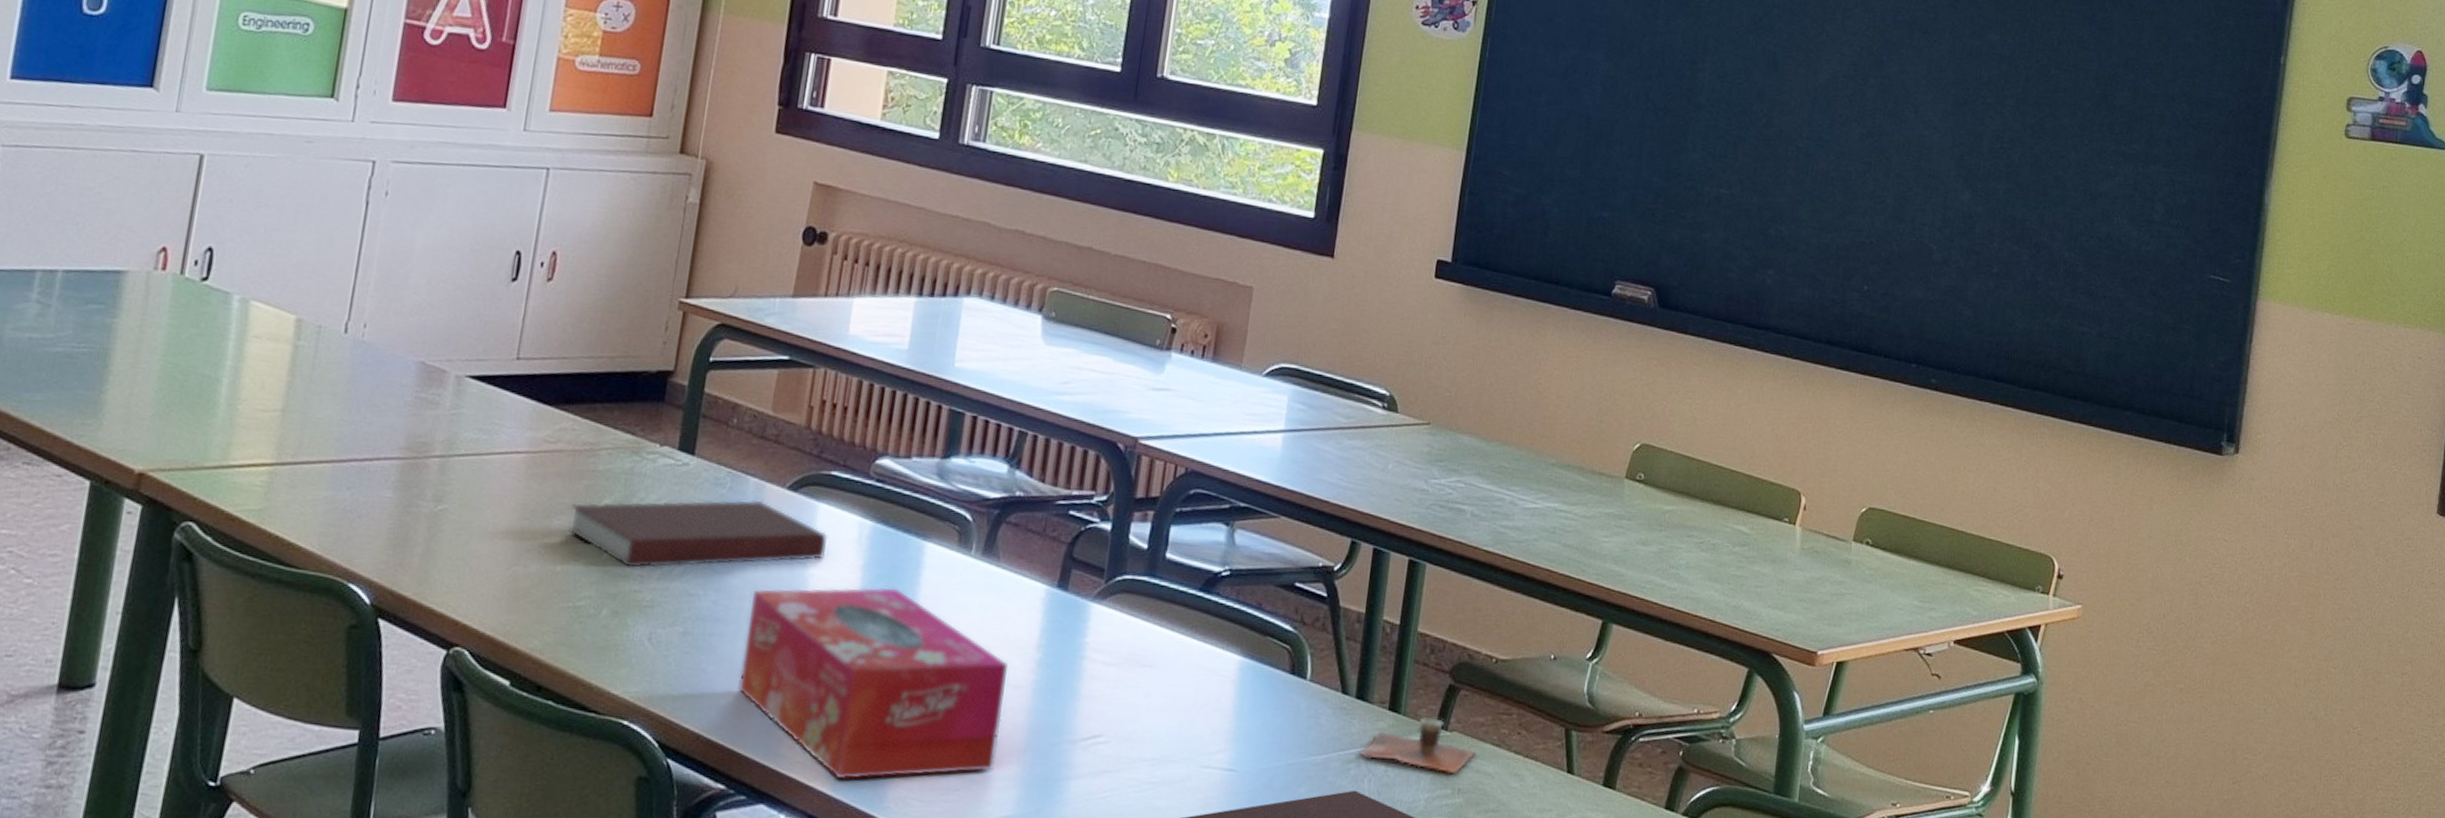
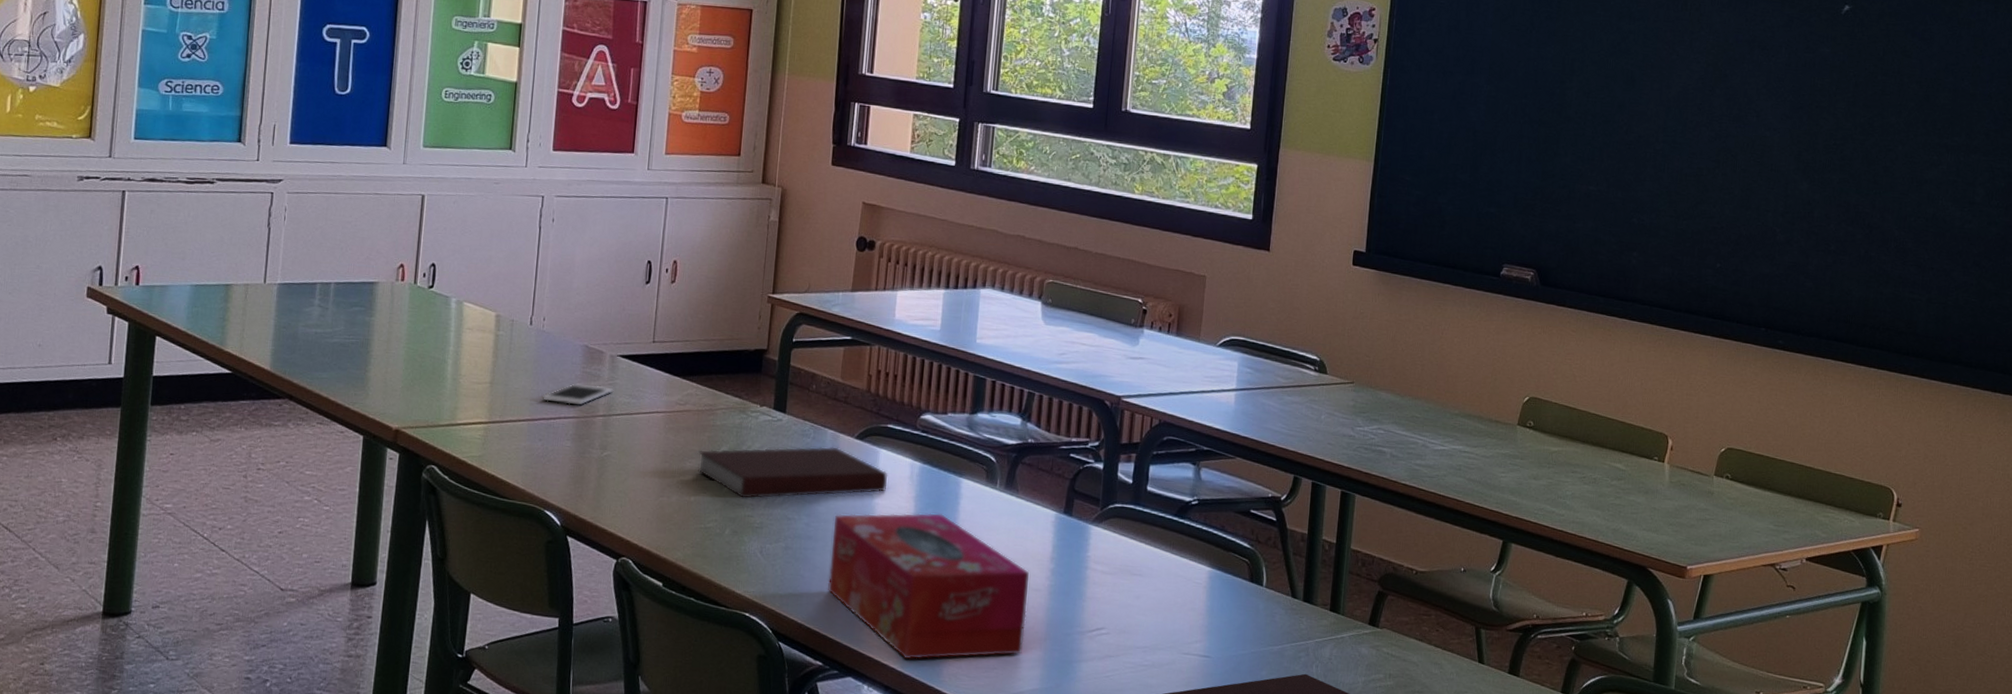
cell phone: none [354,412,458,441] -> present [542,383,614,405]
cup: present [1360,716,1478,775] -> none [1308,616,1404,663]

